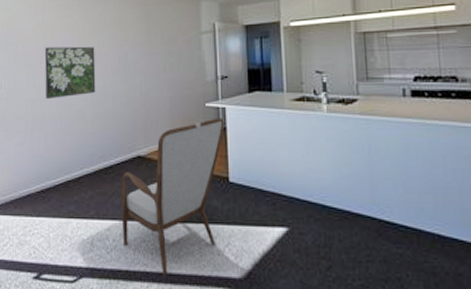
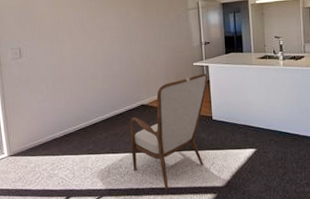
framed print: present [44,46,96,99] -> none [59,21,105,64]

